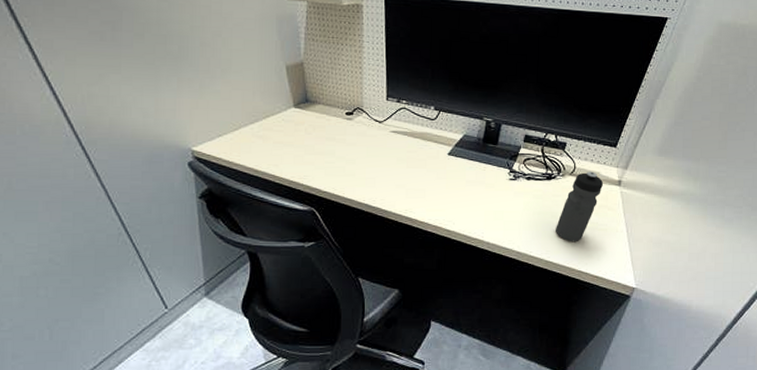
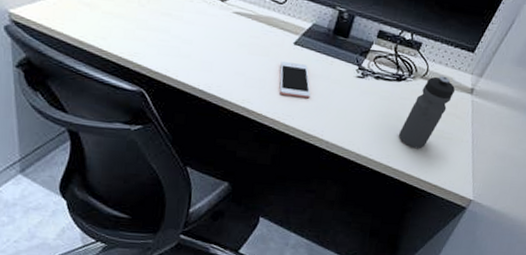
cell phone: none [437,171,468,204] -> present [279,60,311,99]

